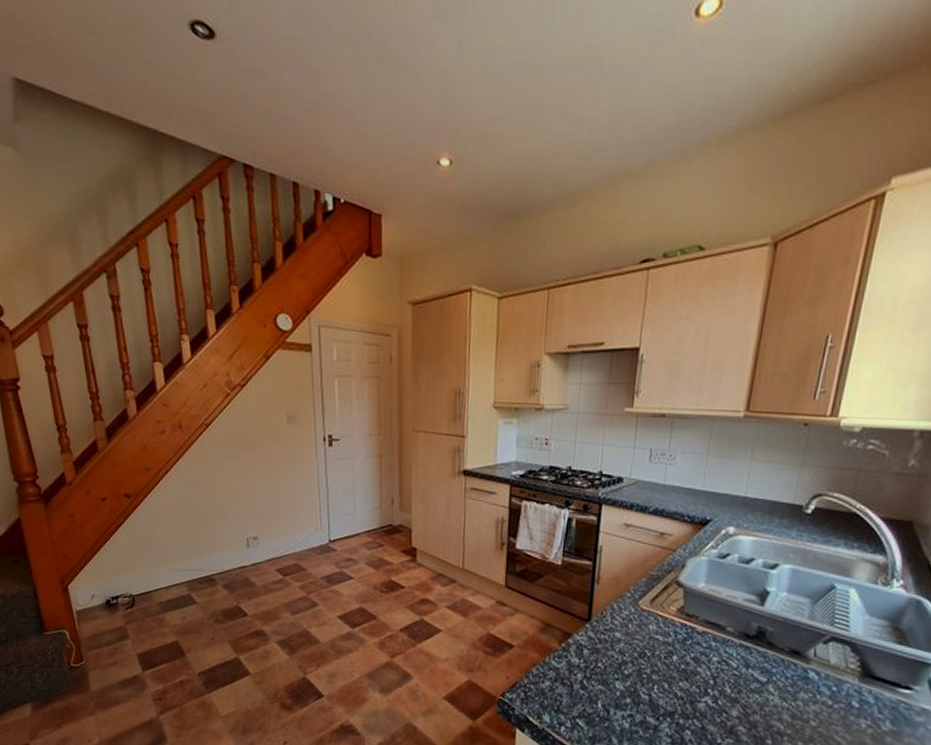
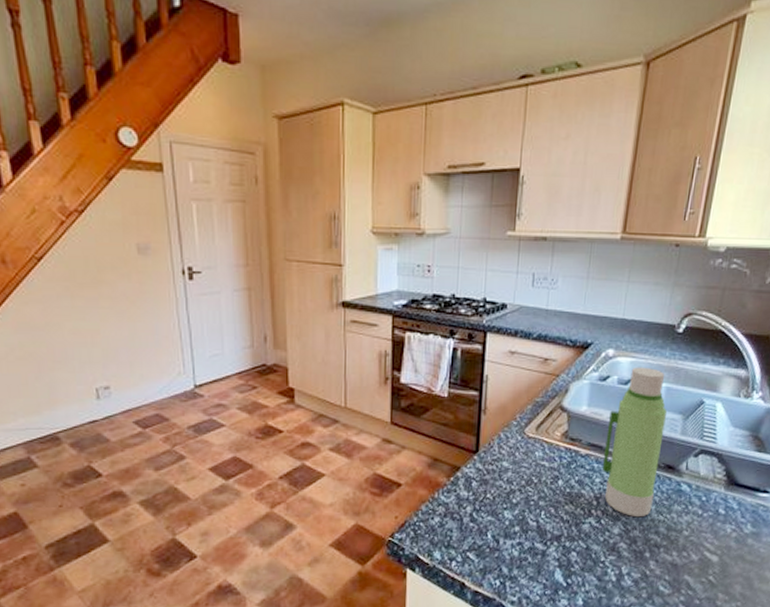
water bottle: none [719,546,794,702] -> present [601,367,668,518]

